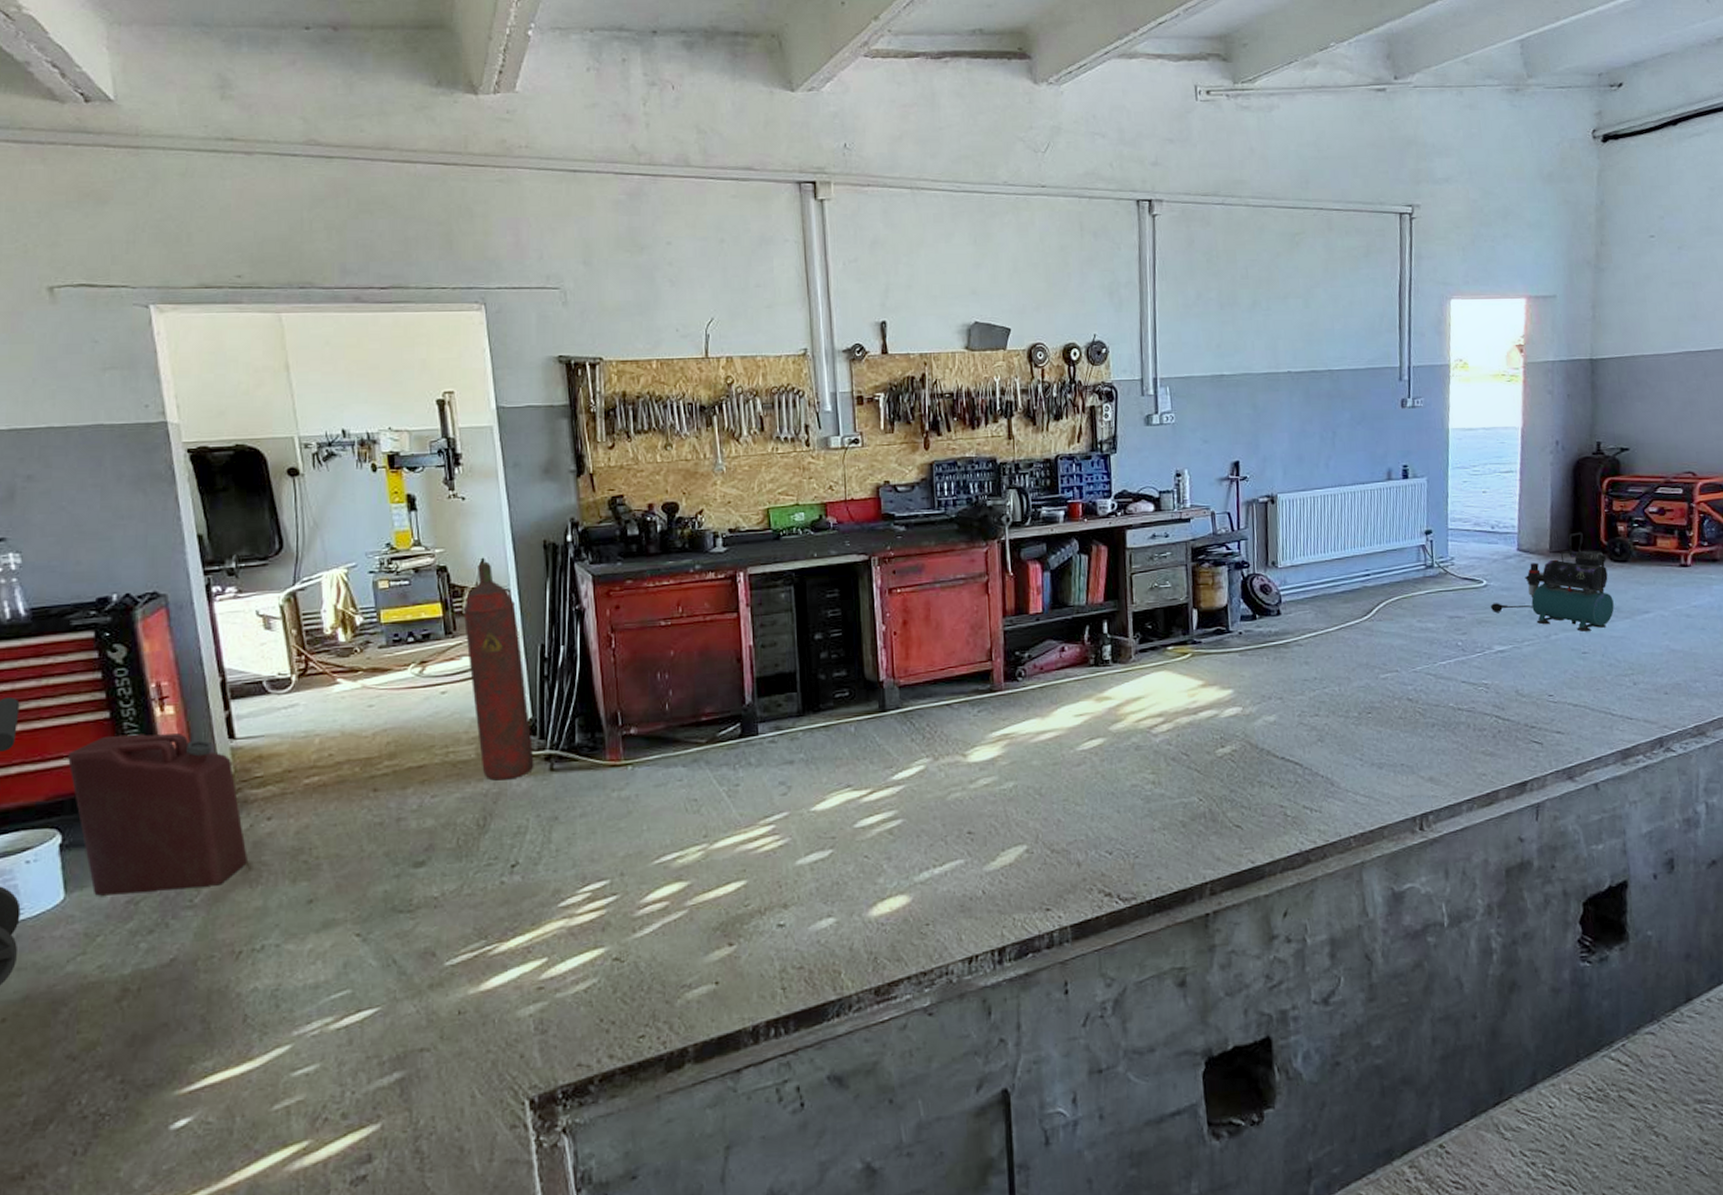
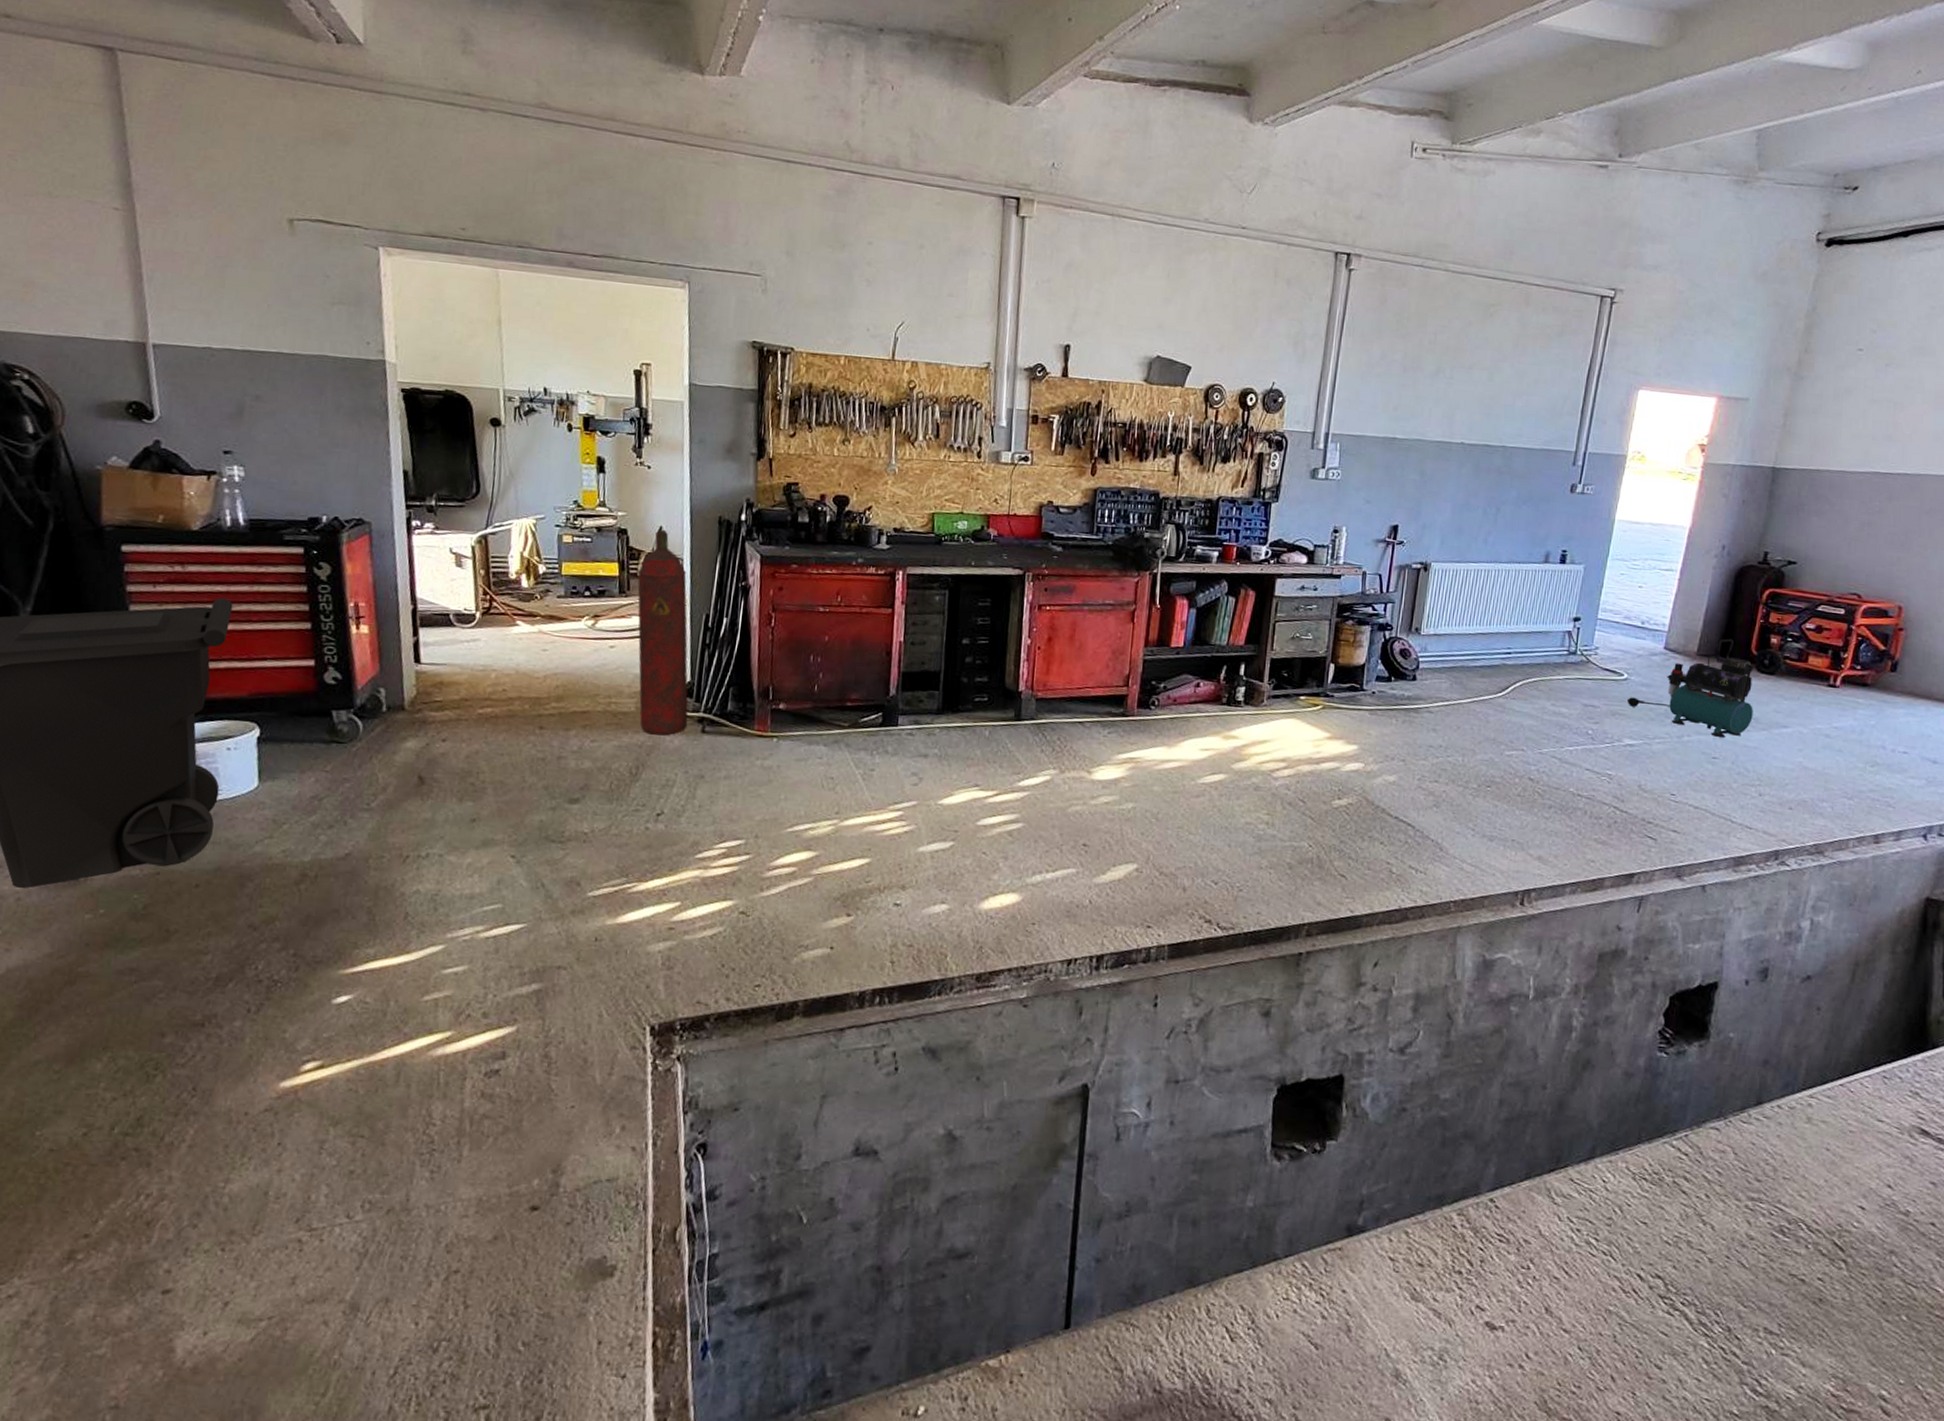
jerry can: present [68,733,247,896] -> none [271,645,422,794]

